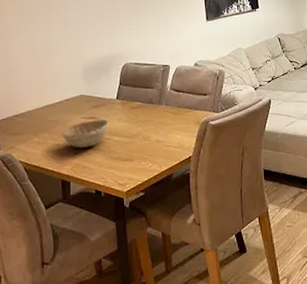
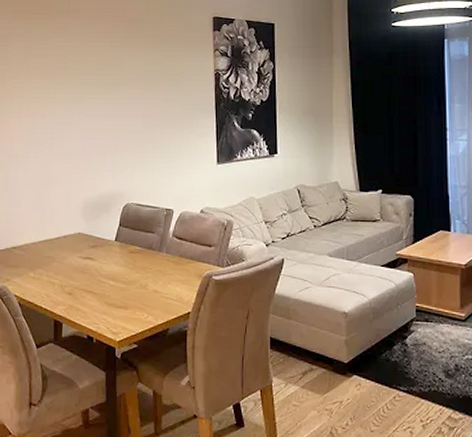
decorative bowl: present [61,119,109,148] -> none [57,261,105,289]

